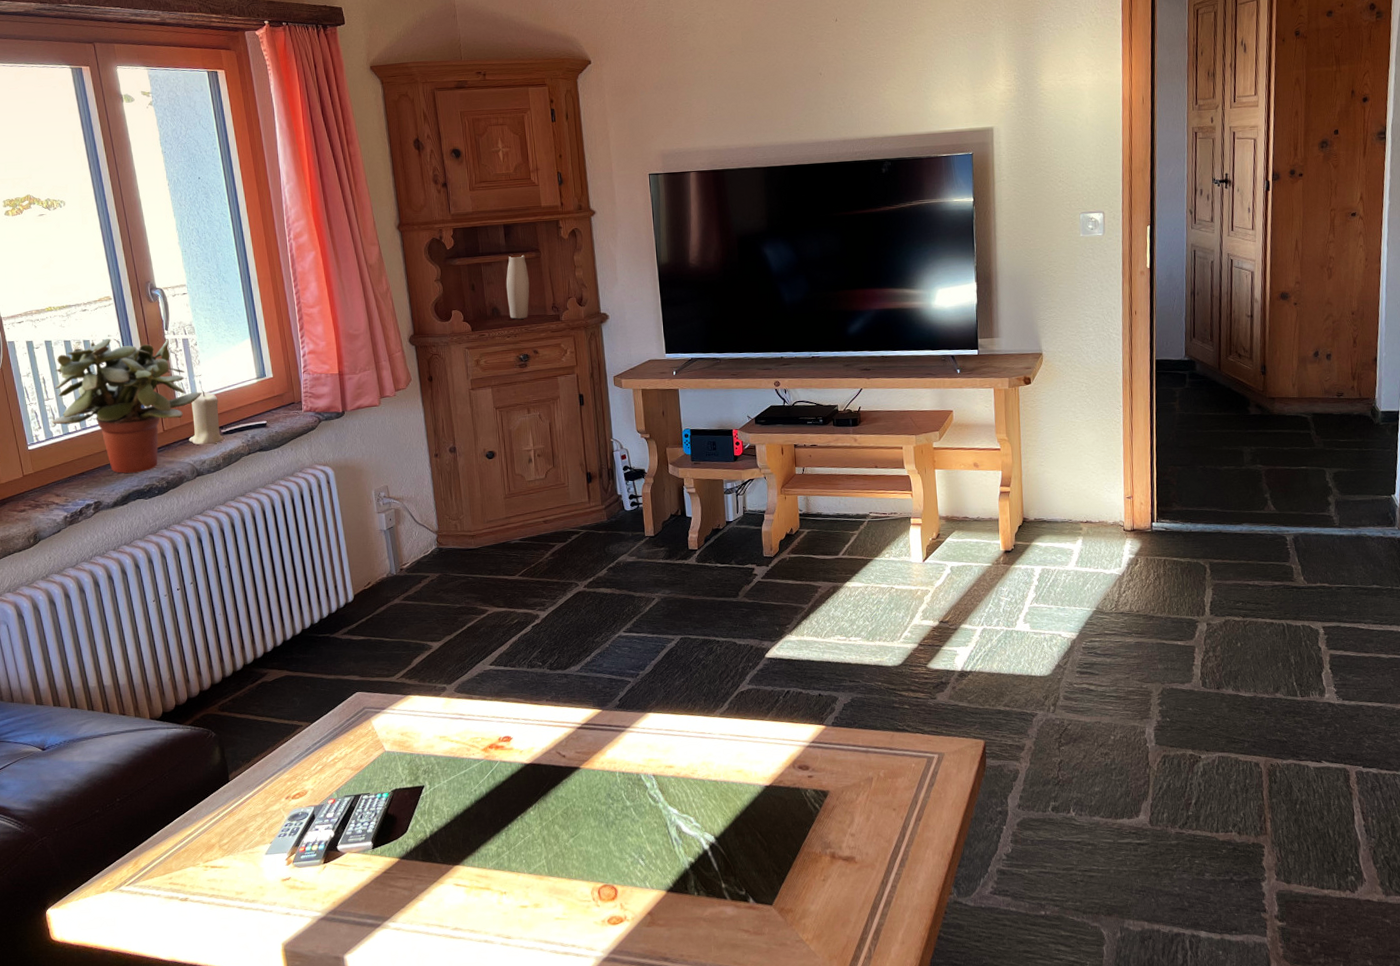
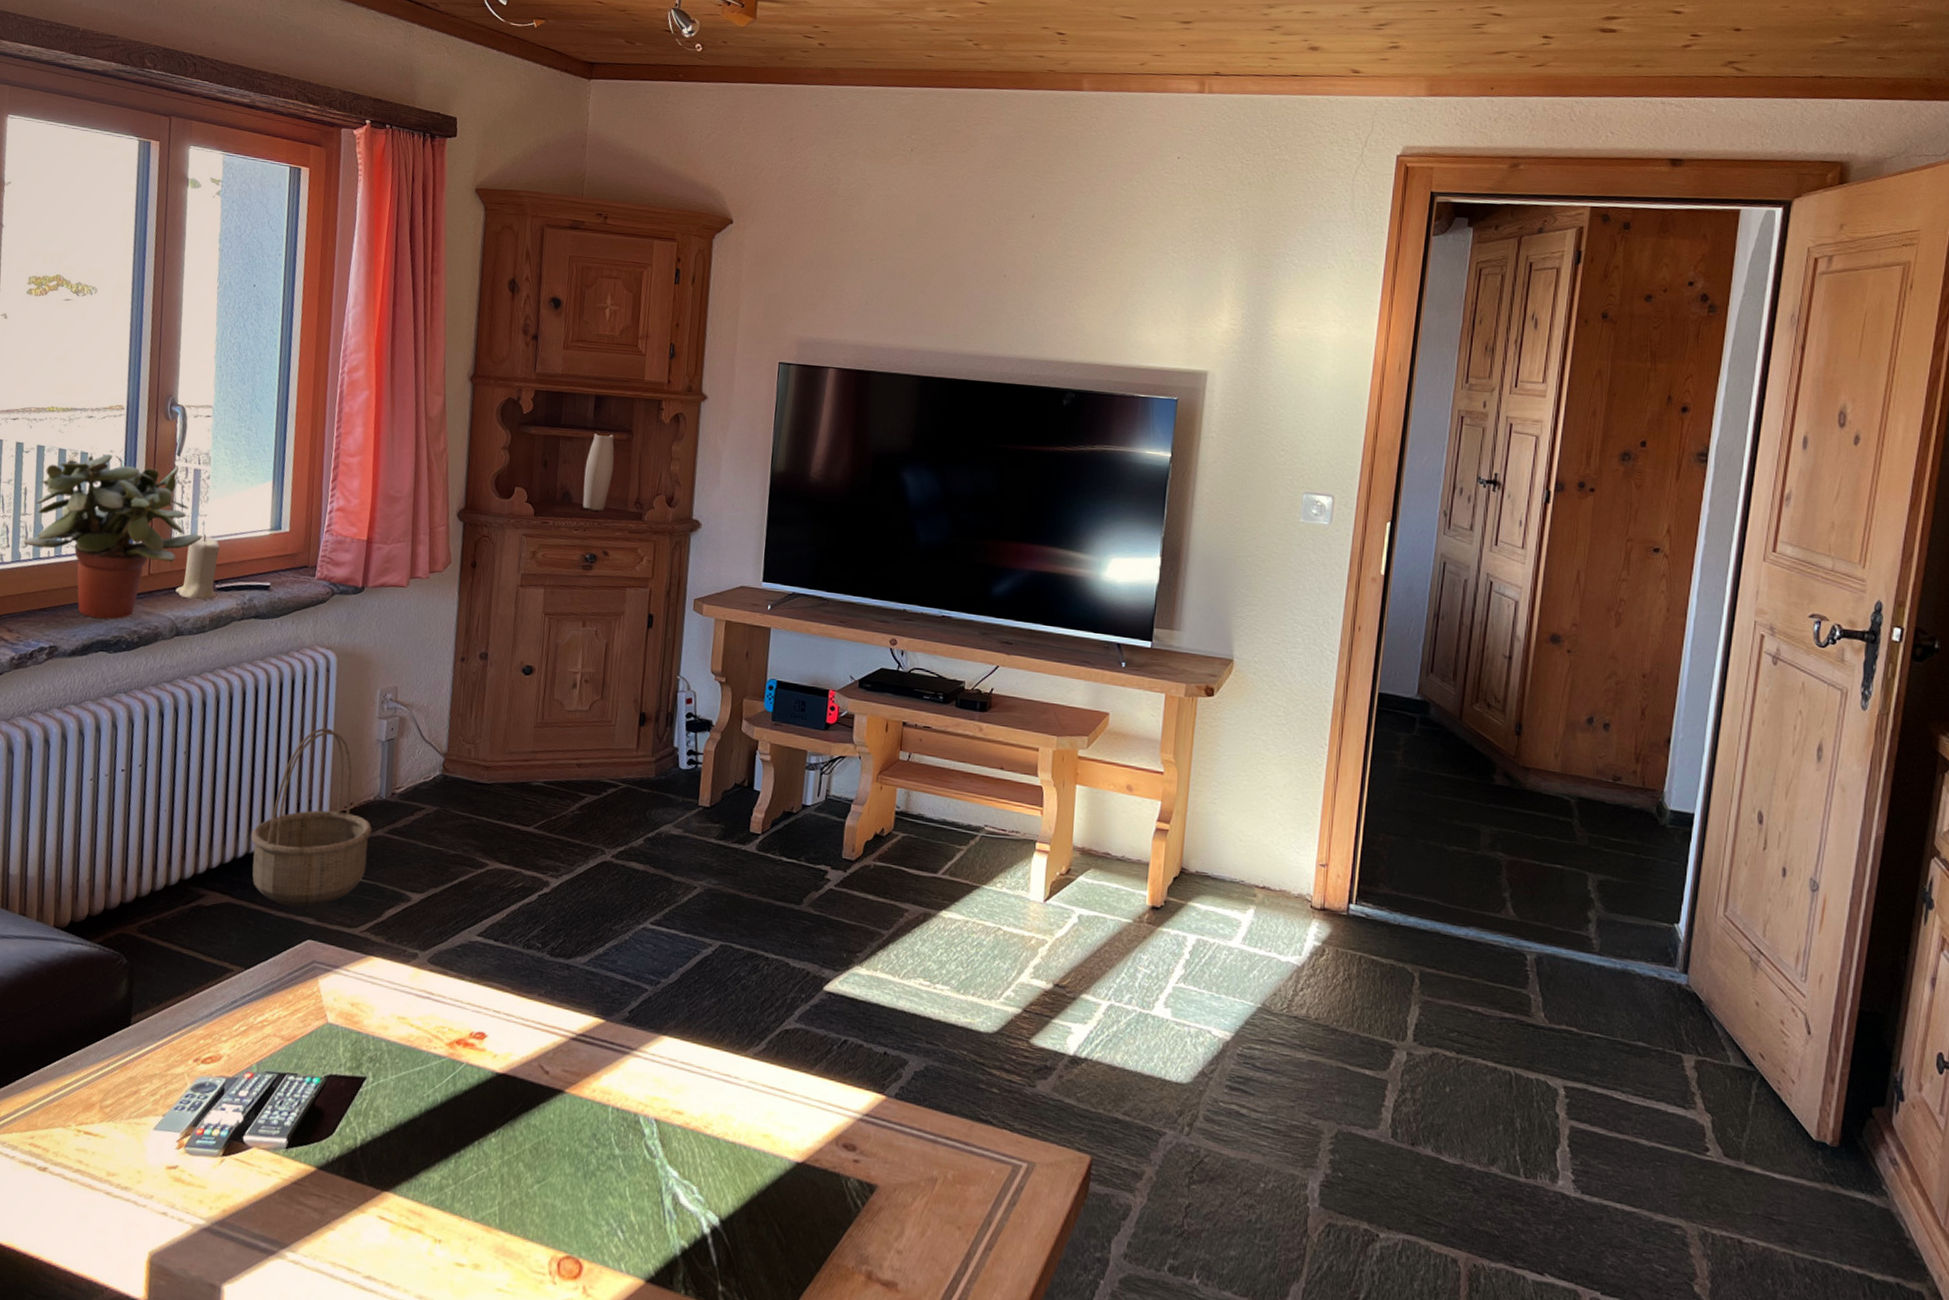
basket: none [293,527,391,670] -> present [250,727,372,907]

